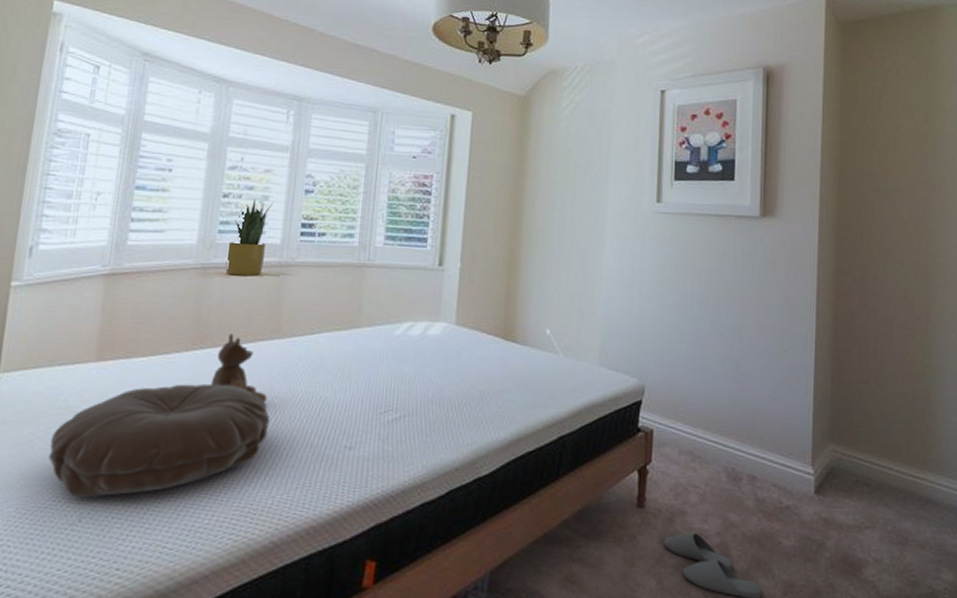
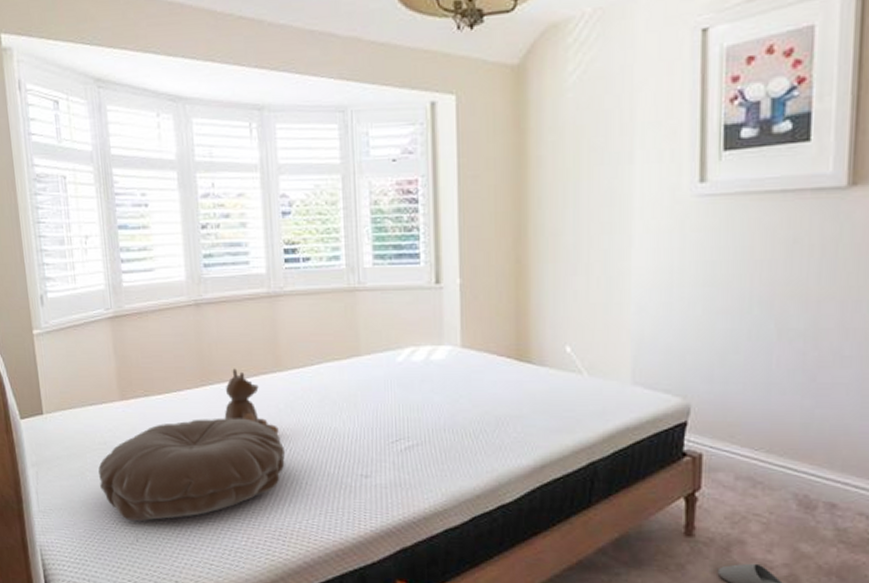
planter: present [225,200,273,276] -> none [215,228,253,310]

